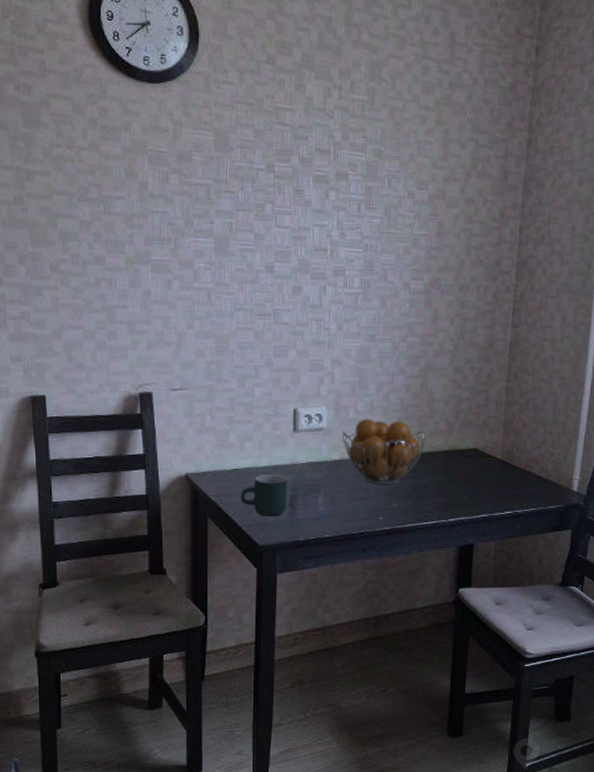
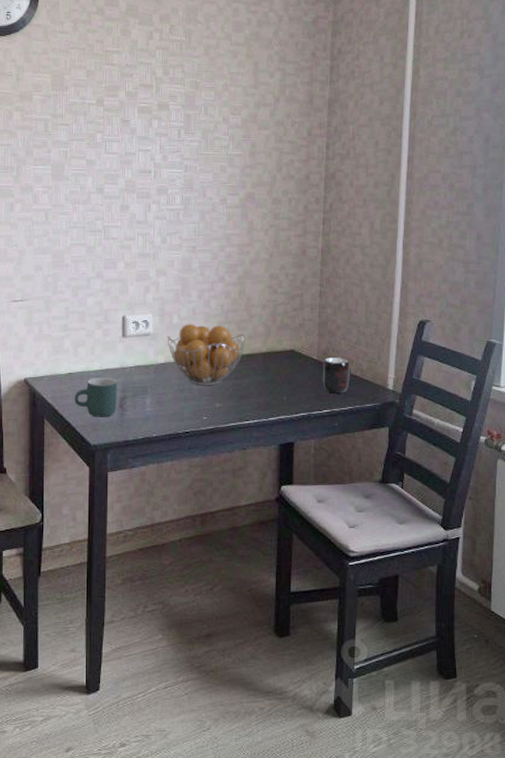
mug: none [506,457,536,495] -> present [323,357,351,394]

